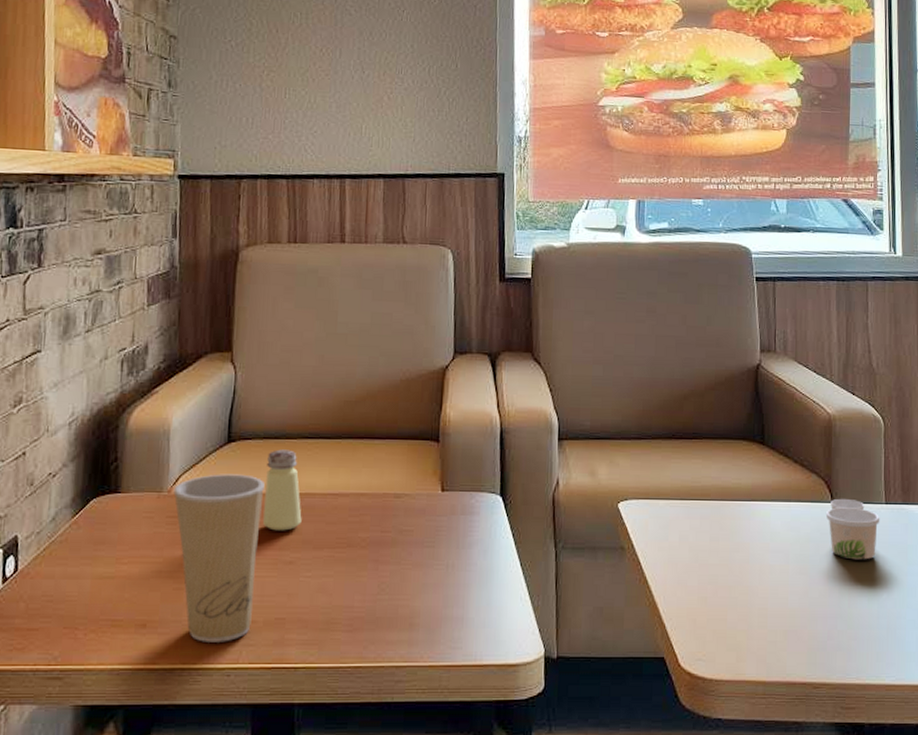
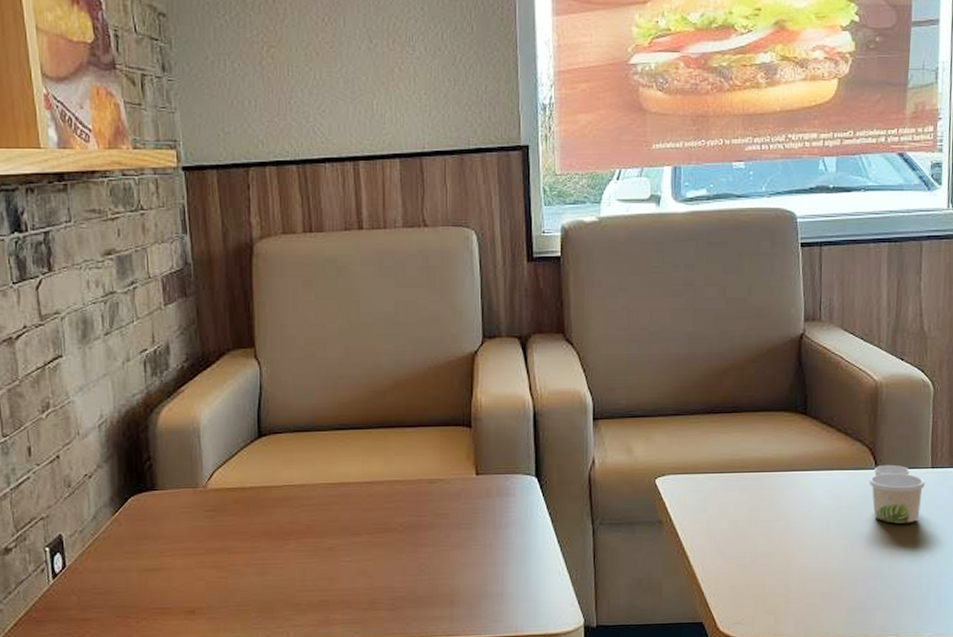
paper cup: present [173,474,265,642] -> none [209,467,298,625]
saltshaker: present [263,449,302,531] -> none [298,441,338,520]

